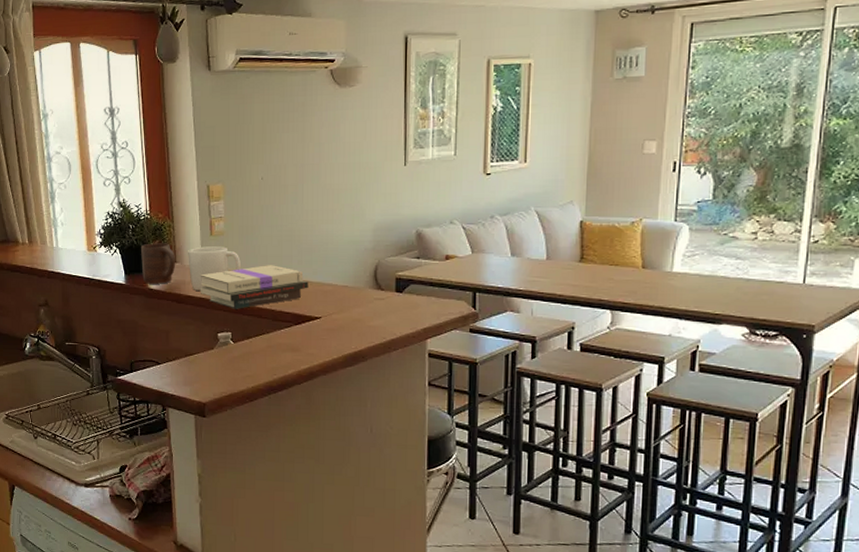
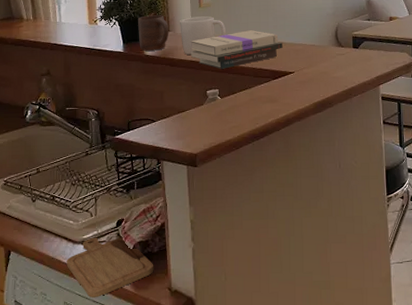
chopping board: none [69,481,159,542] -> present [66,237,154,298]

